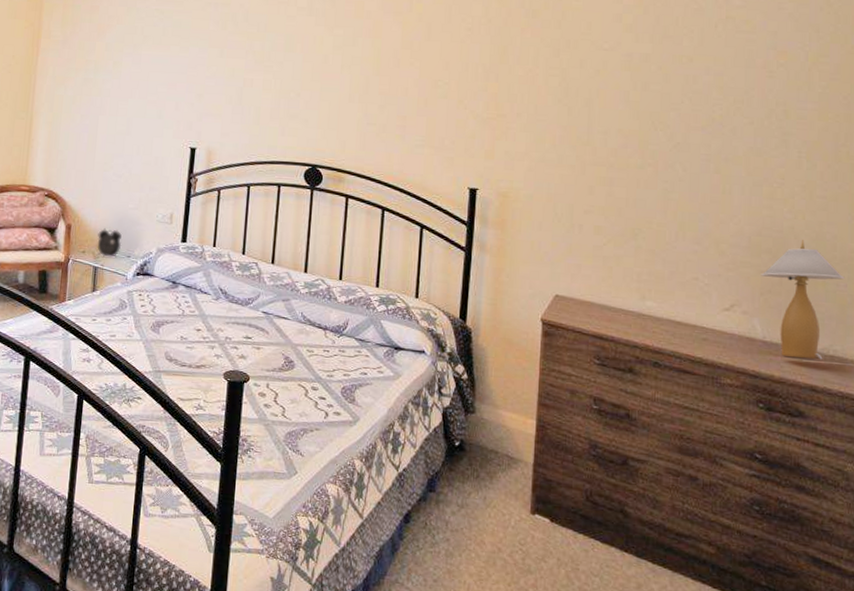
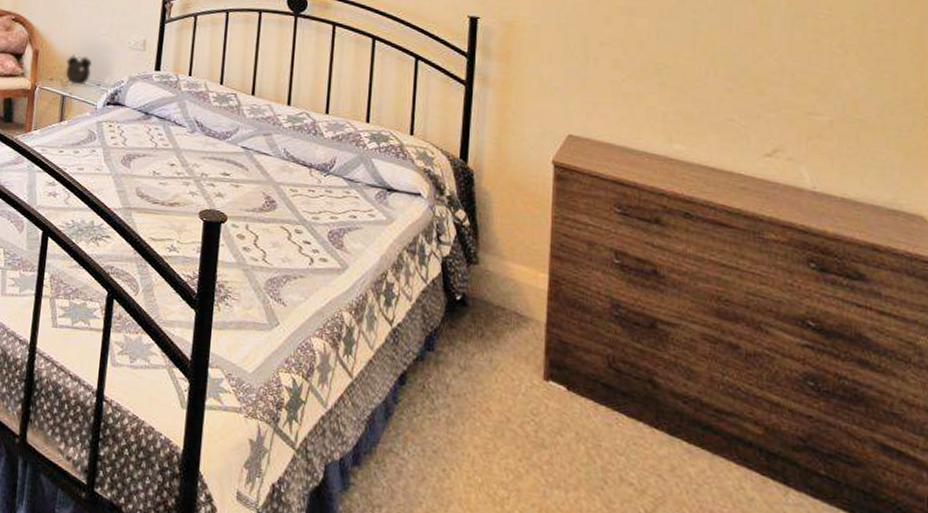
table lamp: present [761,240,845,360] -> none [808,78,908,216]

